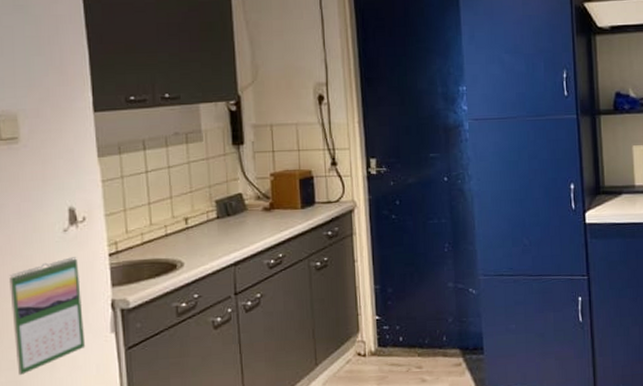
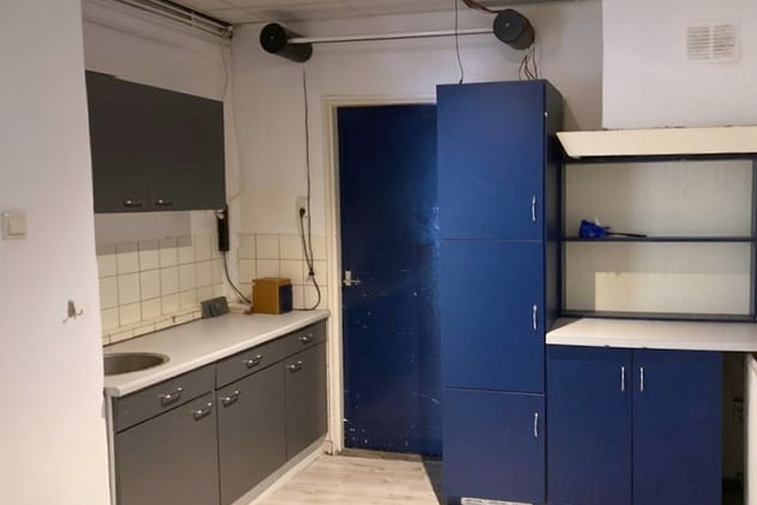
calendar: present [9,257,86,376] -> none [13,346,79,452]

